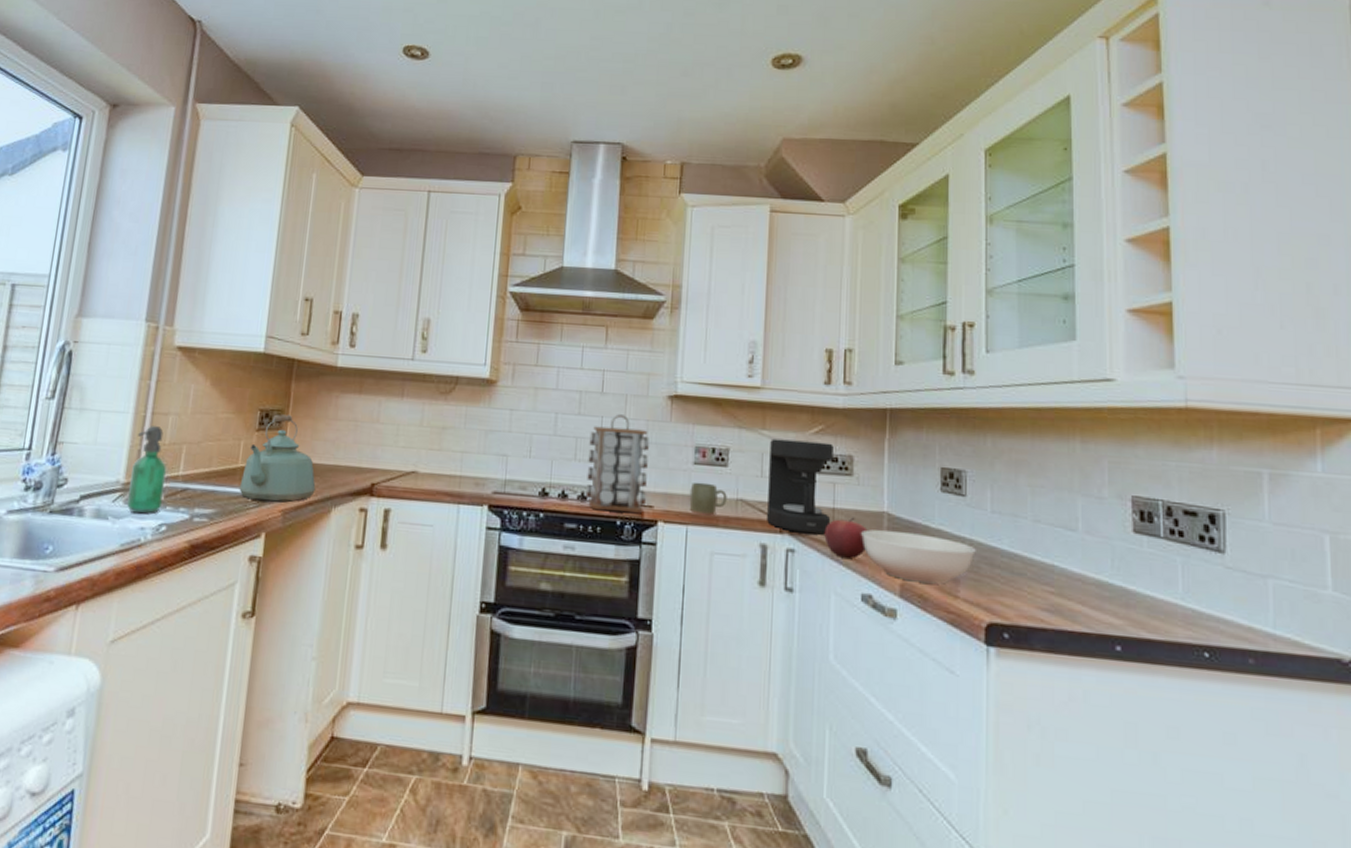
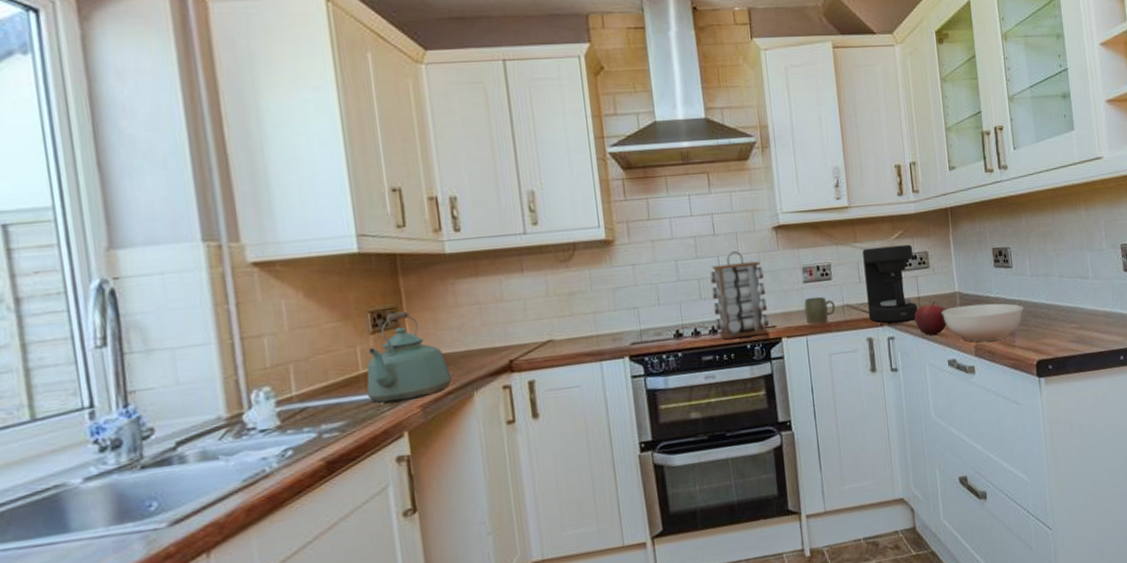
soap dispenser: present [127,425,166,514] -> none [230,350,280,446]

